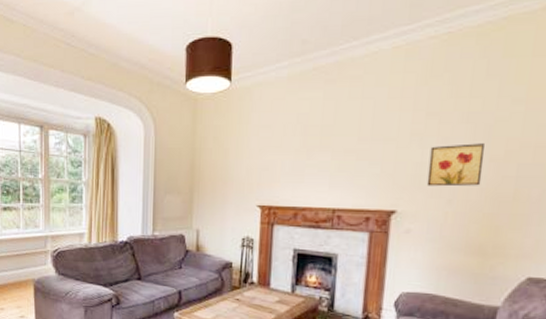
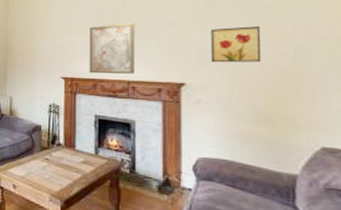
wall art: none [290,138,346,201] -> present [89,22,135,74]

